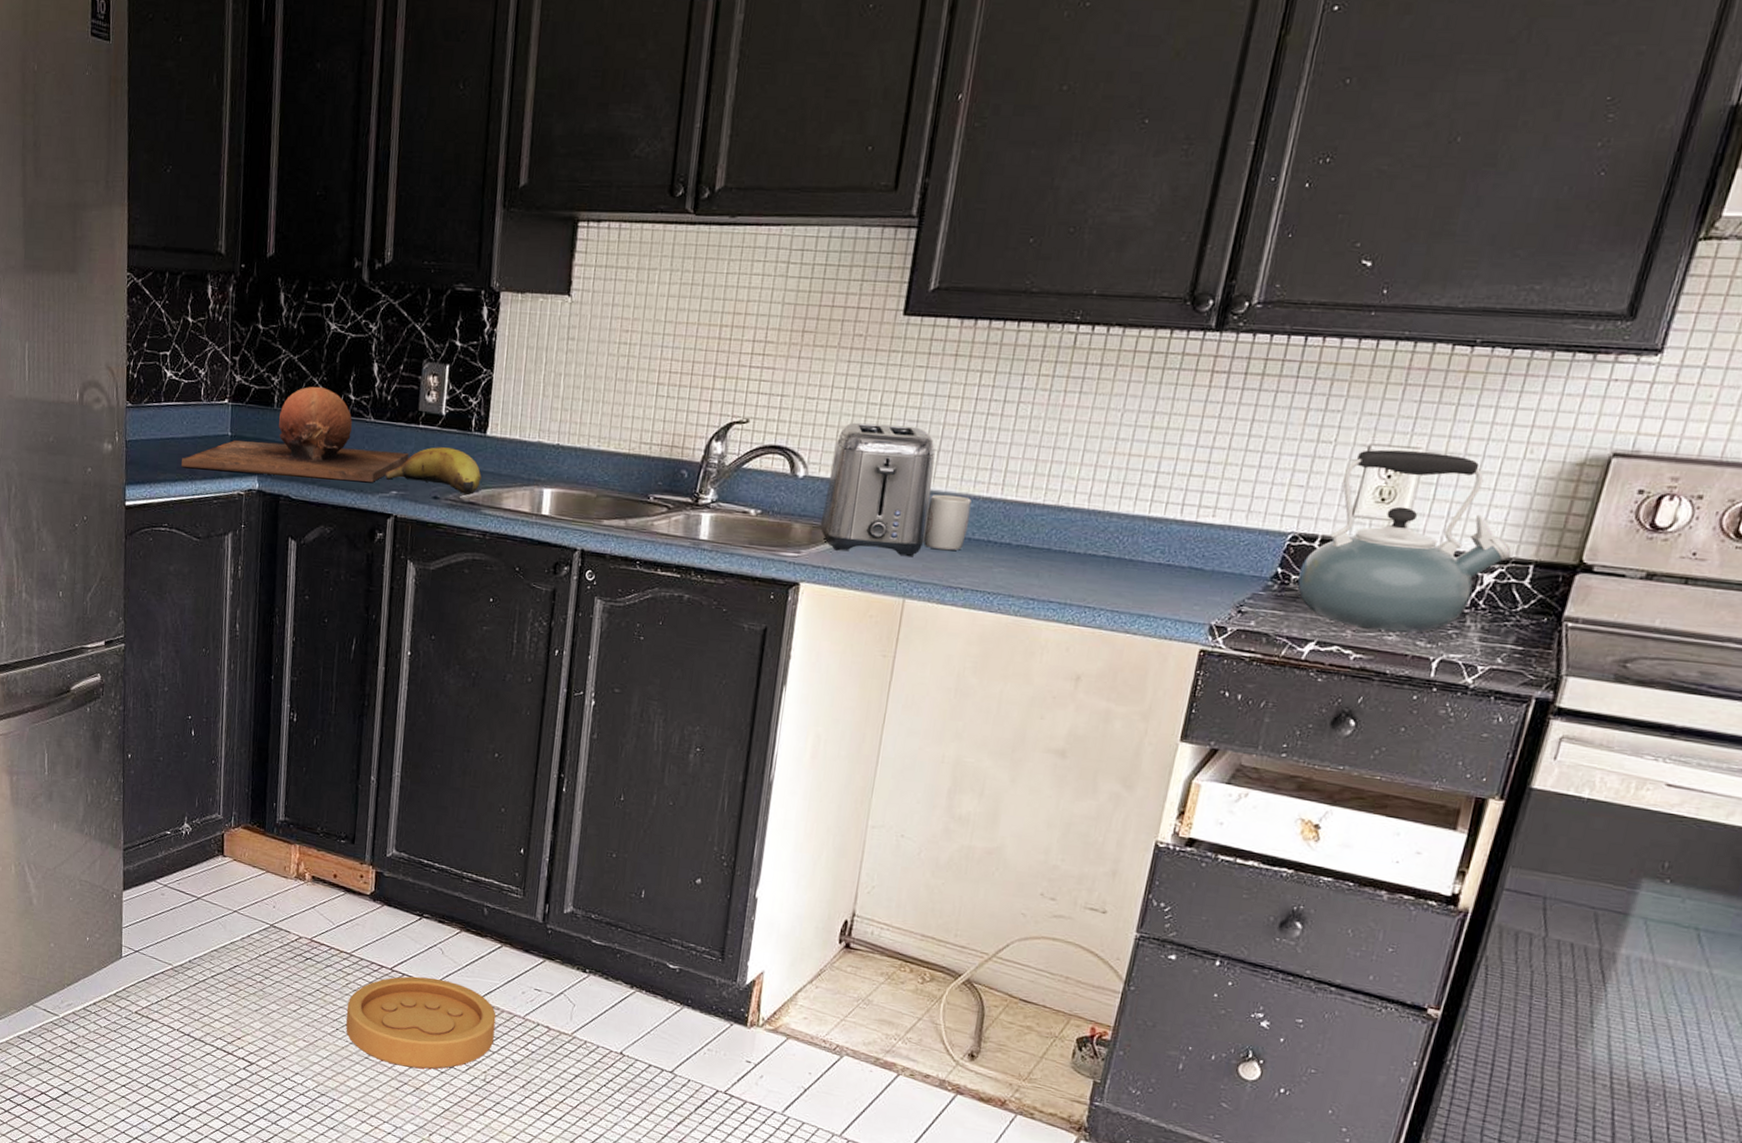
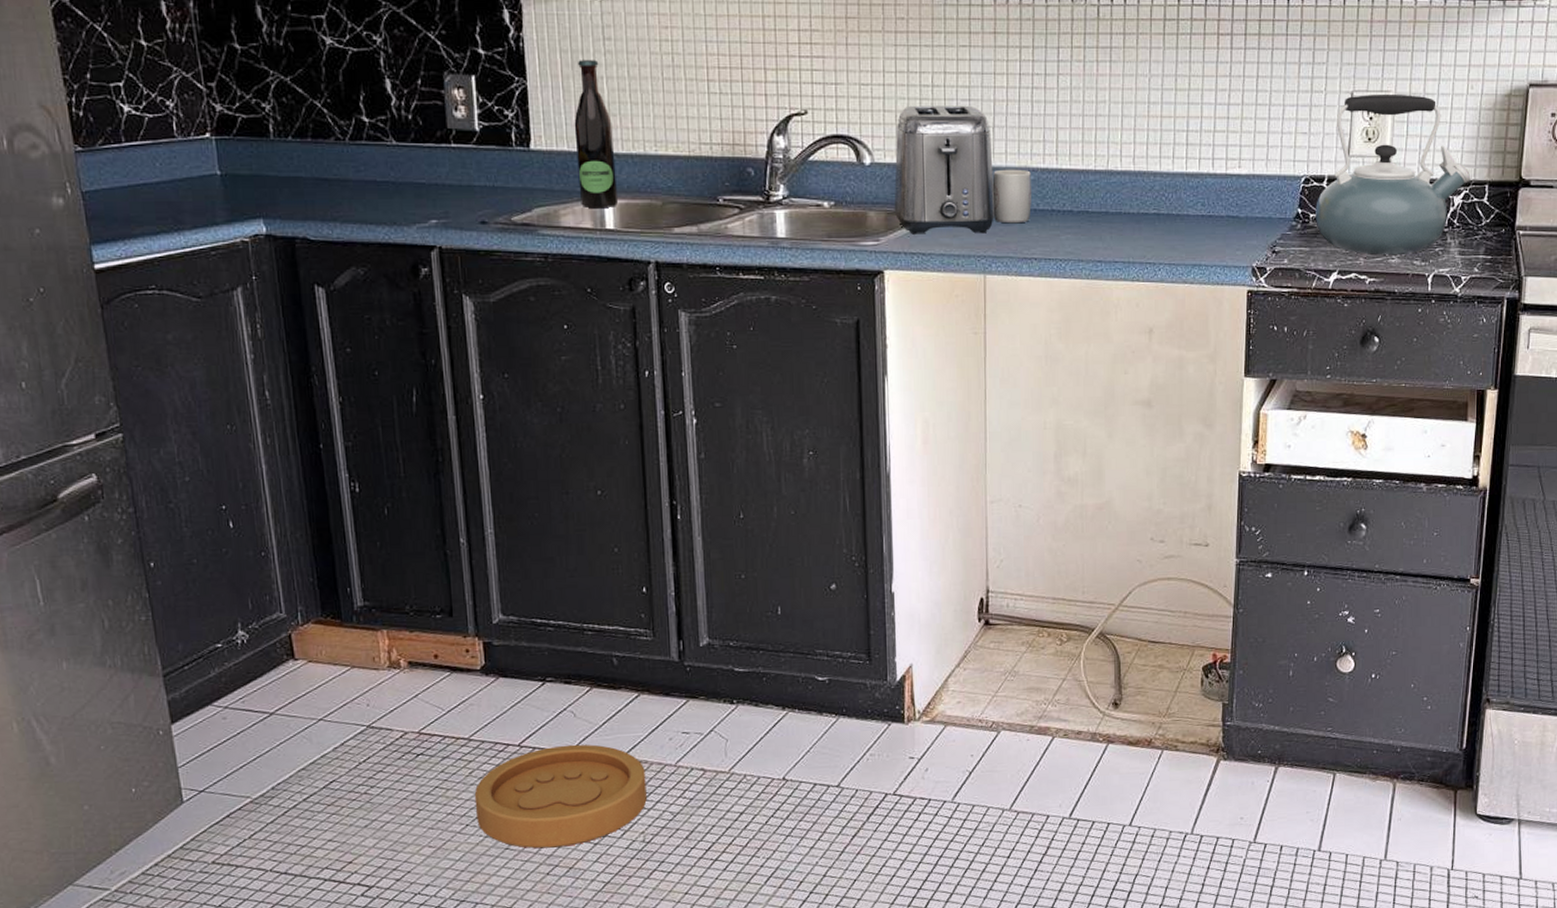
chopping board: present [181,386,409,482] -> none [161,110,445,218]
fruit: present [384,447,482,496] -> none [419,166,532,217]
bottle: none [523,357,563,496] -> present [574,60,619,209]

